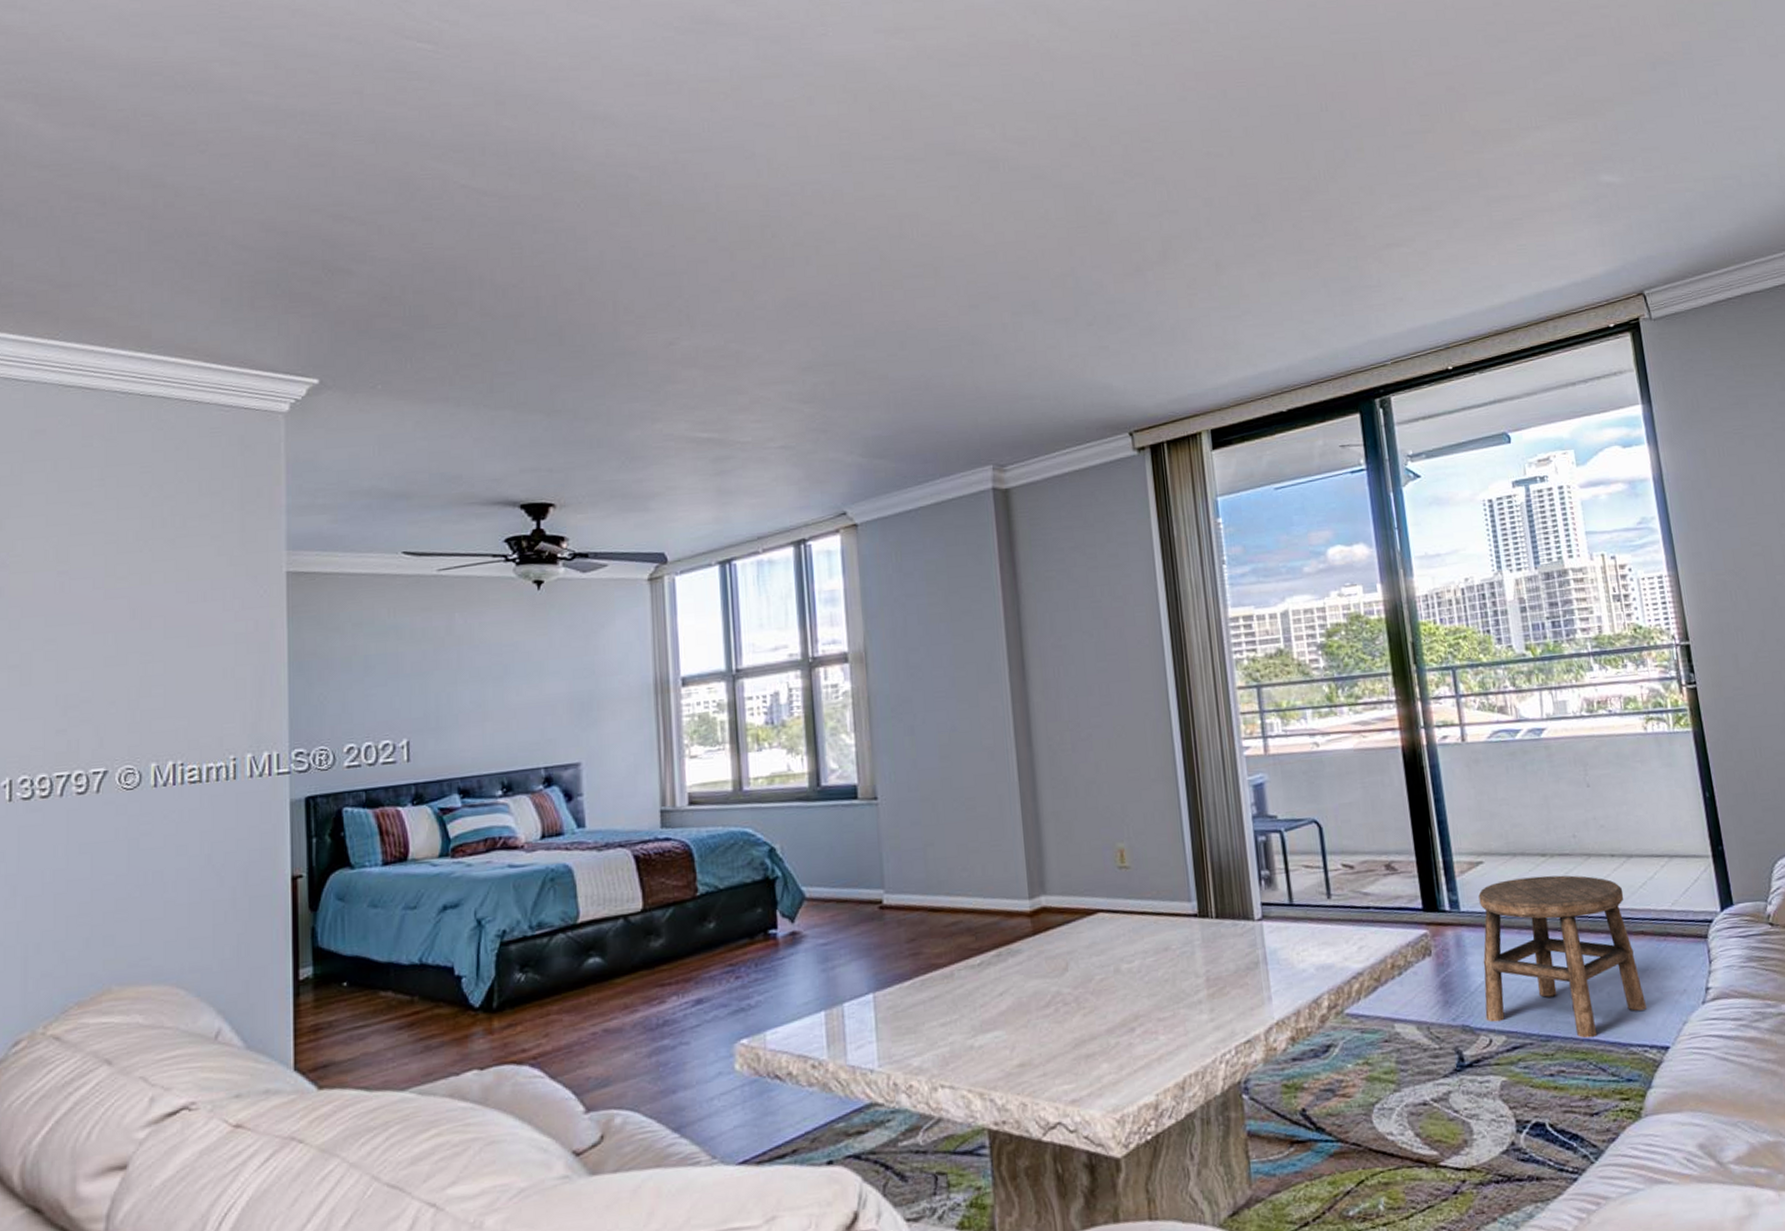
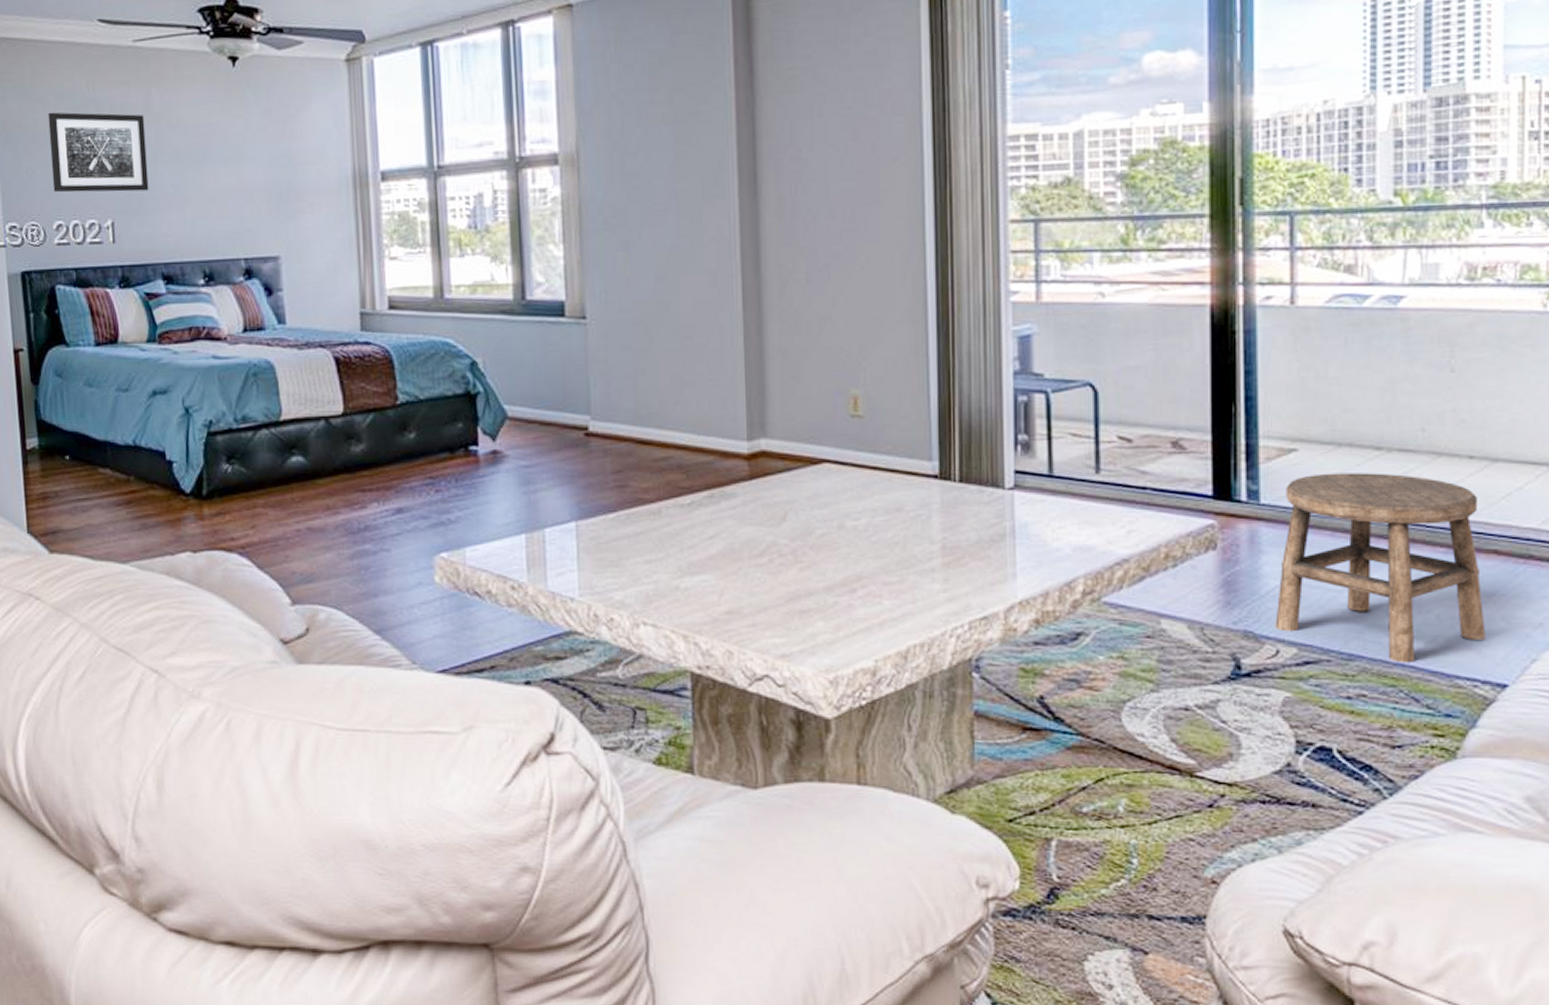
wall art: none [344,637,448,716] -> present [48,112,149,193]

